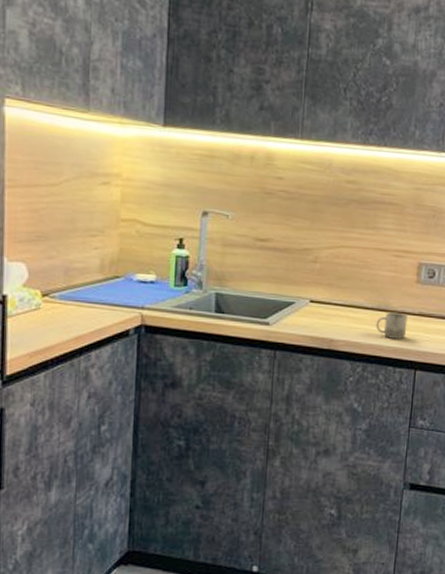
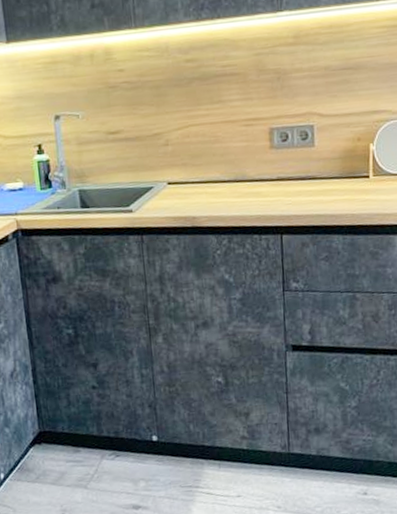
cup: present [376,312,408,339] -> none [235,180,267,208]

